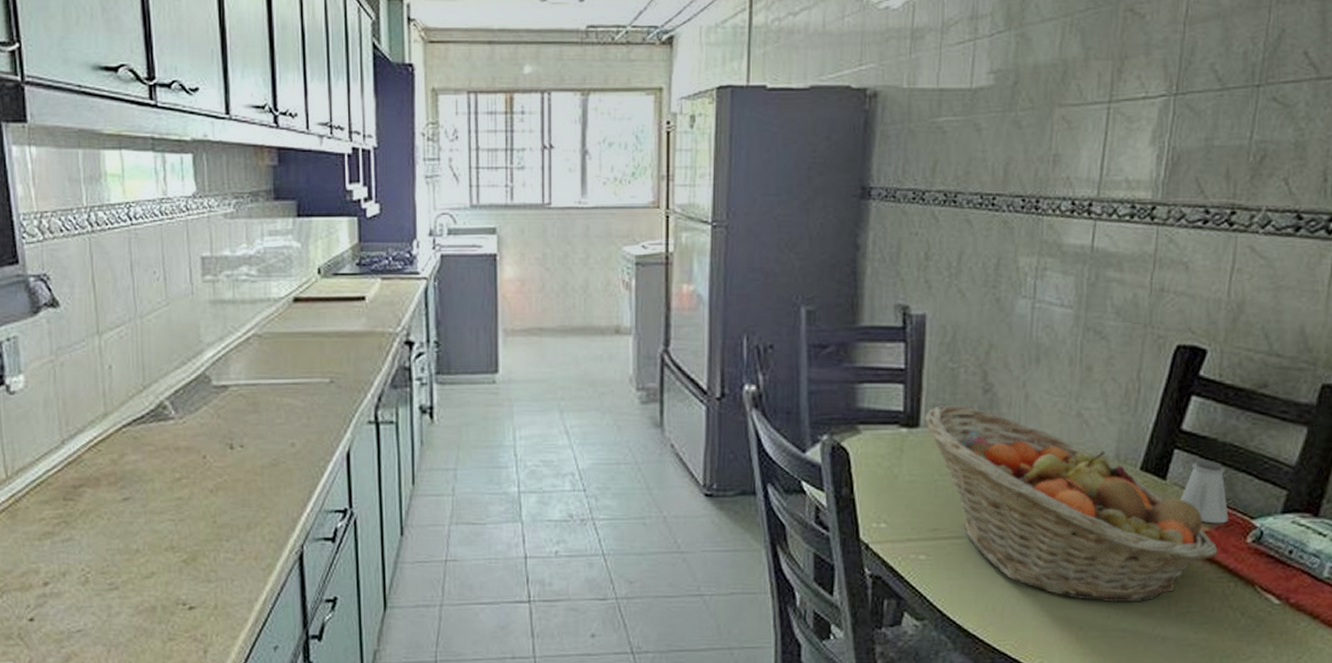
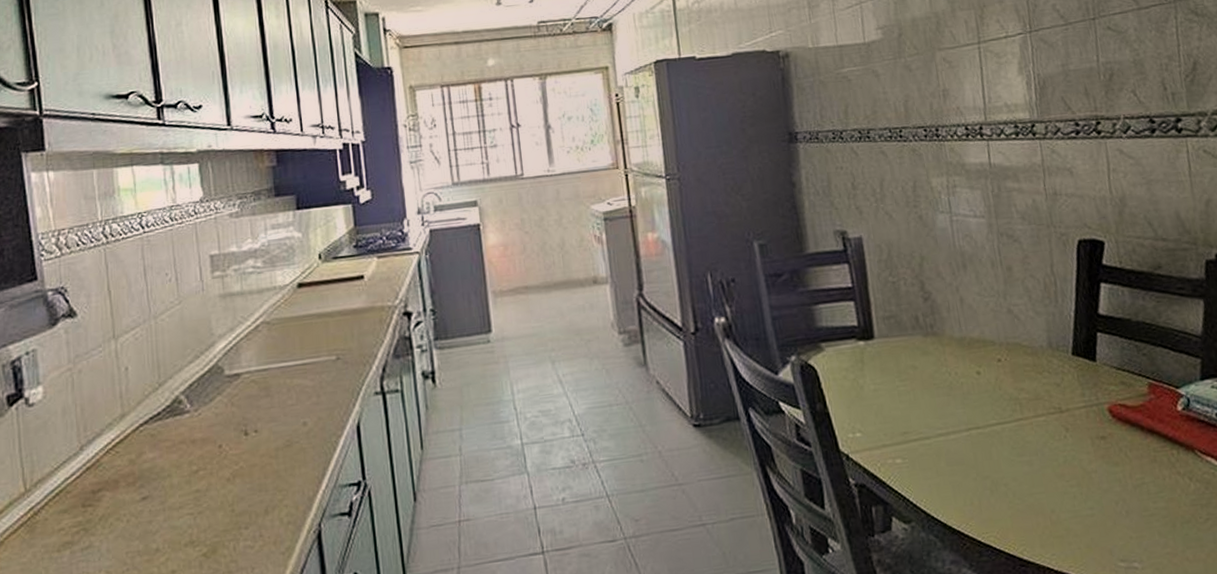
fruit basket: present [923,405,1218,603] -> none [876,315,1156,484]
saltshaker: present [1180,460,1229,524] -> none [1112,339,1158,397]

